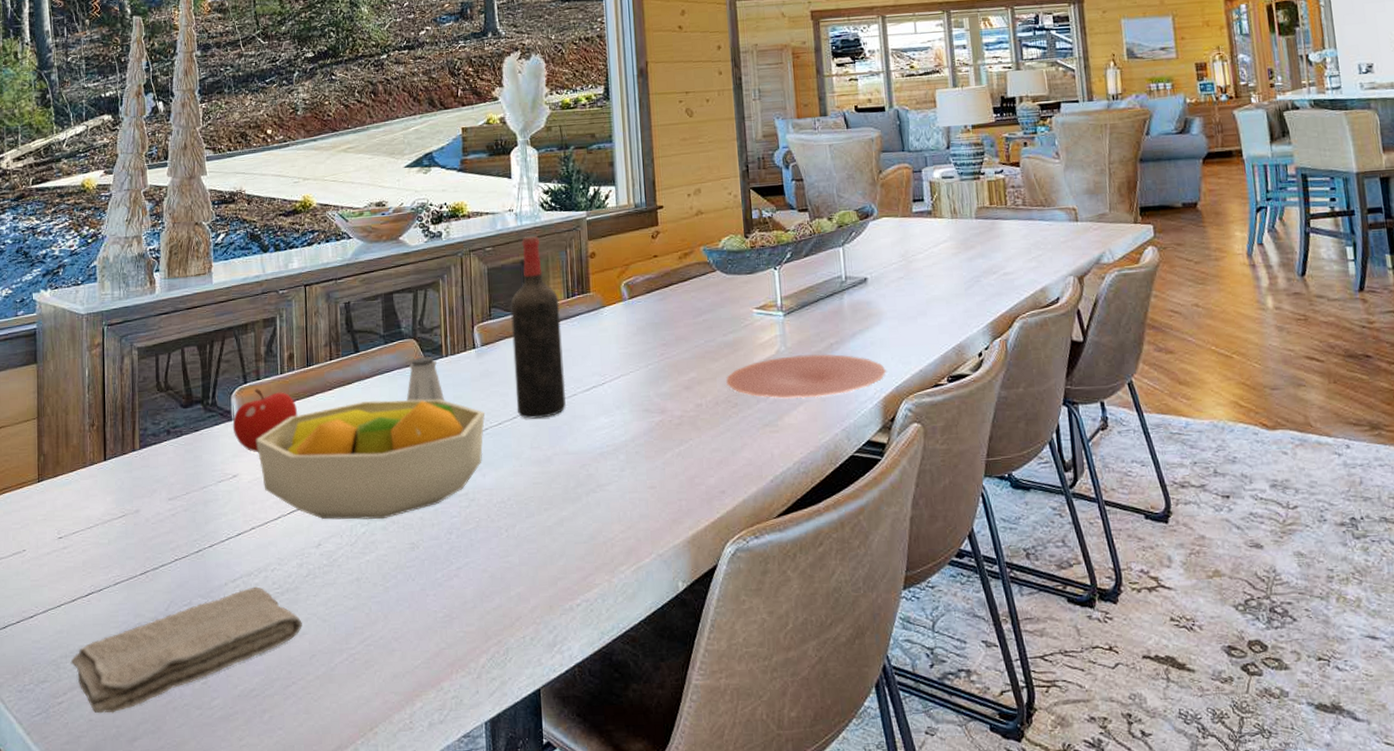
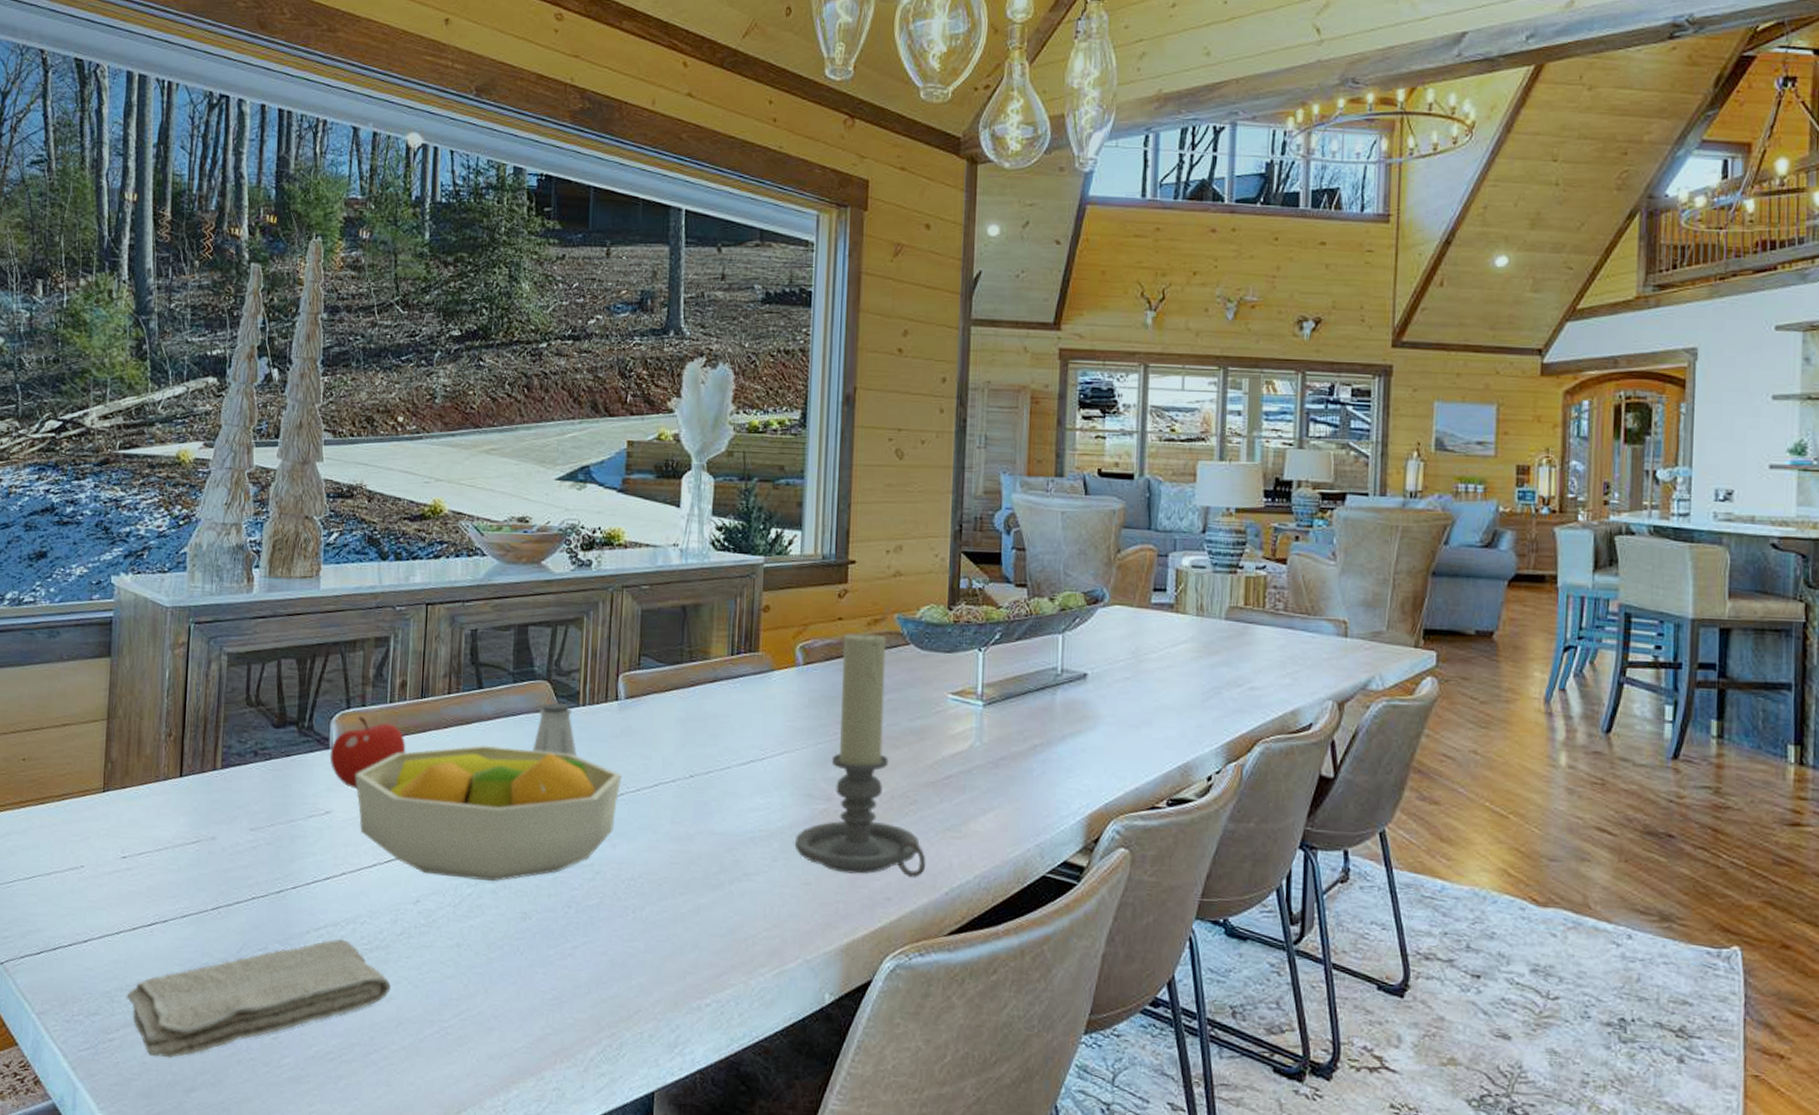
wine bottle: present [510,236,566,419] -> none [659,578,722,790]
candle holder: none [638,264,752,474] -> present [794,630,926,878]
plate: present [726,354,886,399] -> none [907,753,1096,805]

